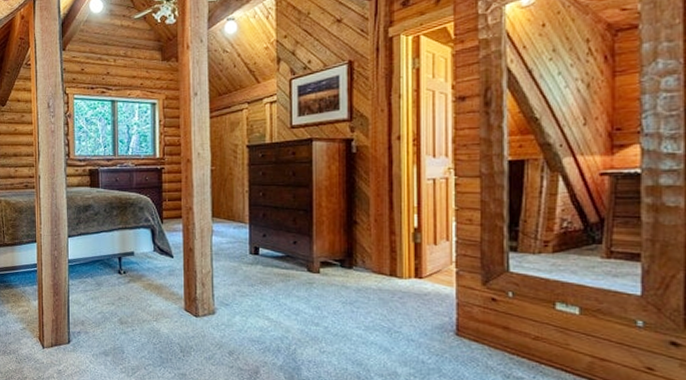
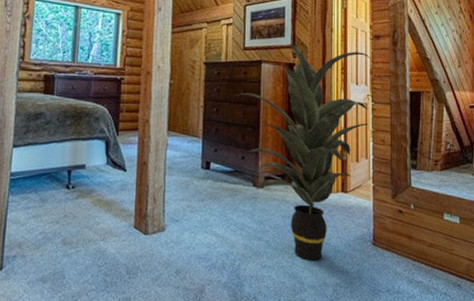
indoor plant: none [283,116,455,349] -> present [235,43,372,261]

